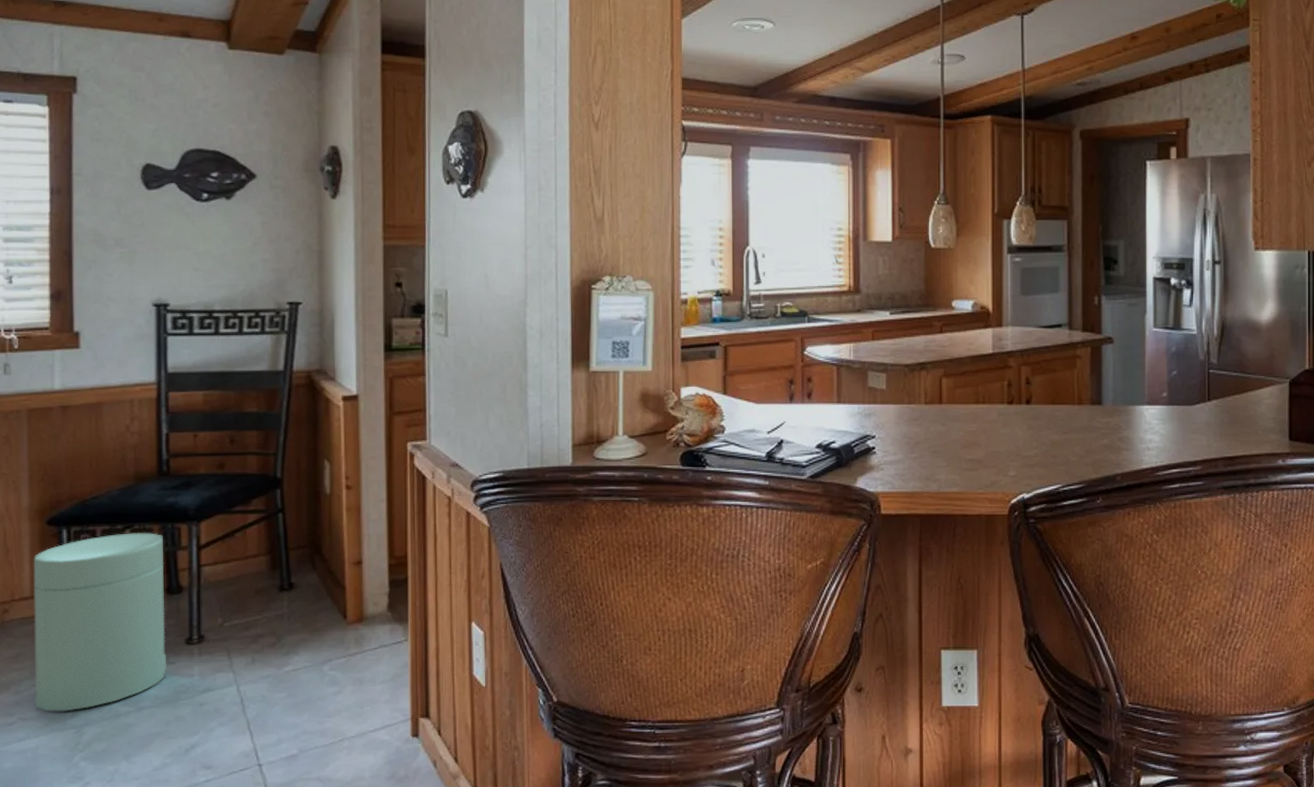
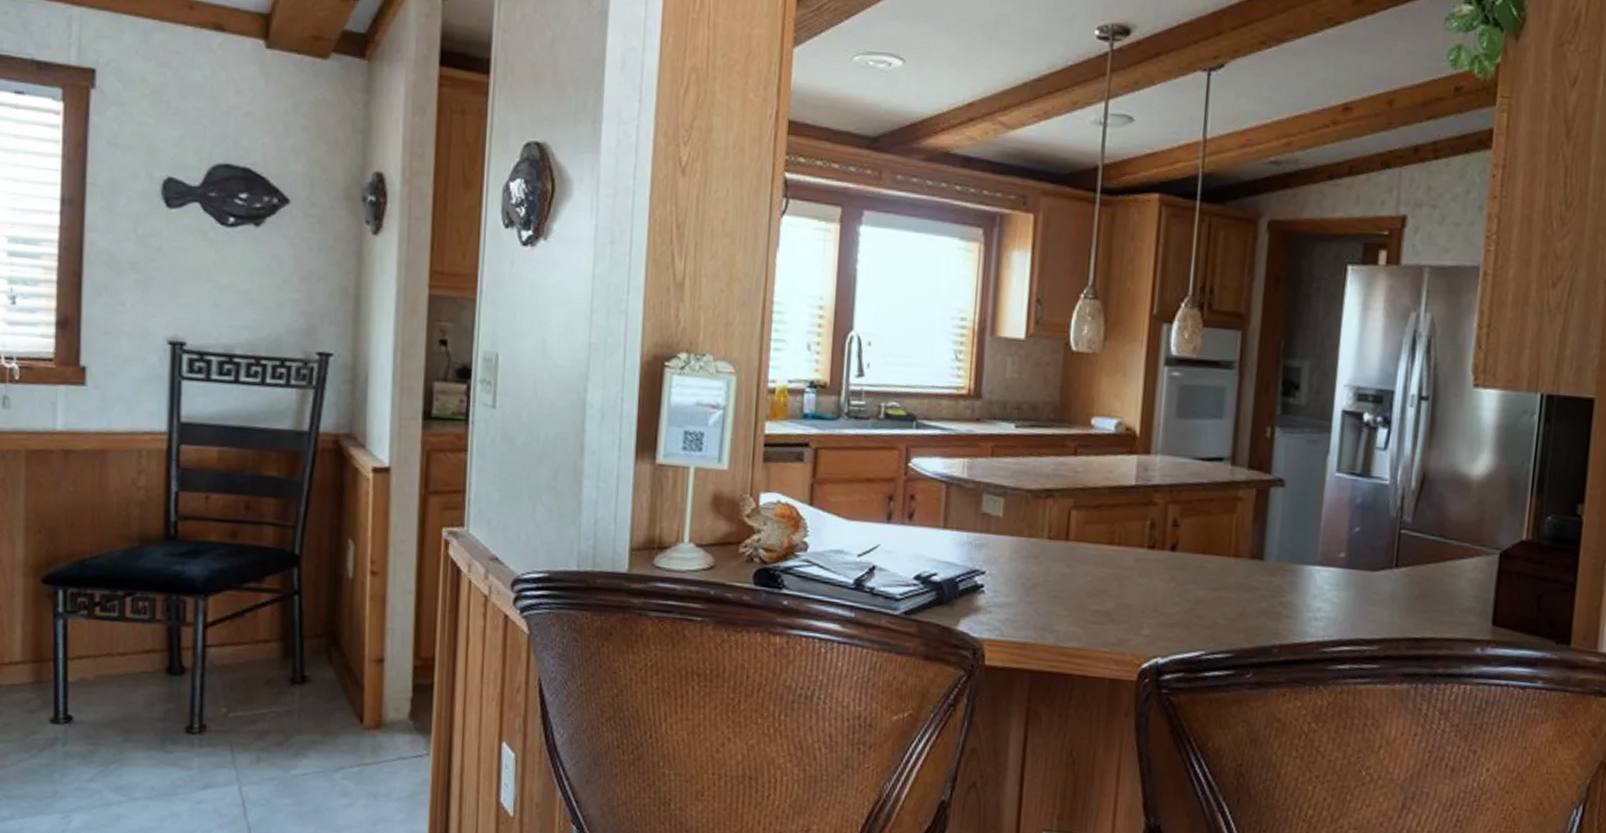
trash can: present [33,533,166,712] -> none [21,601,167,794]

